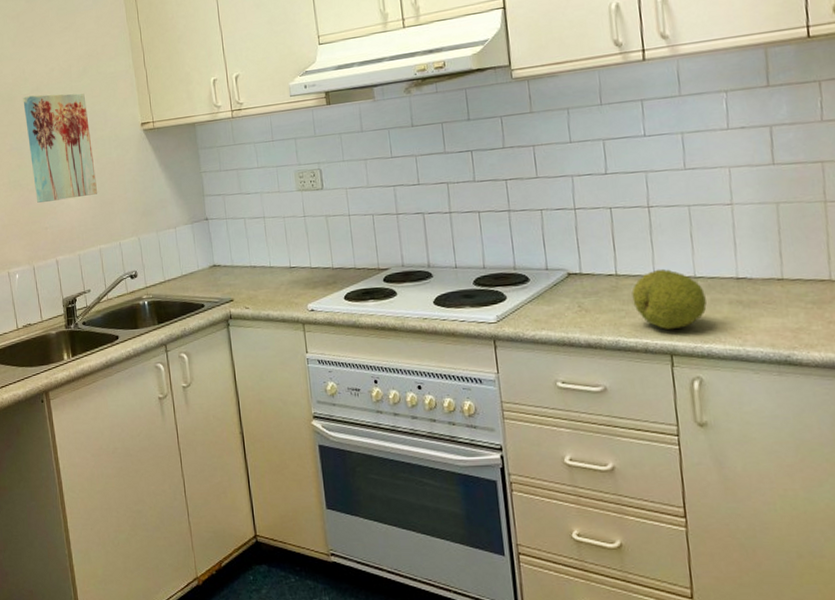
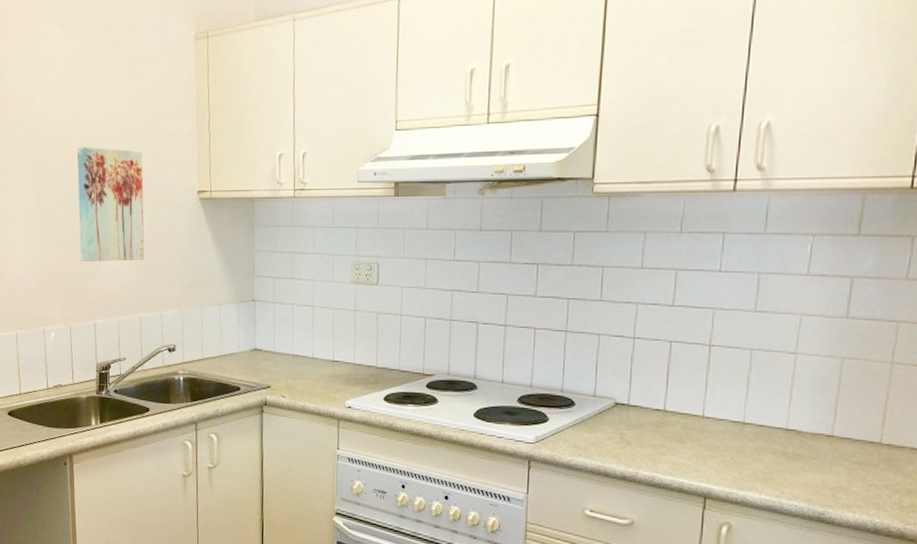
fruit: present [631,268,707,331] -> none [676,410,751,473]

